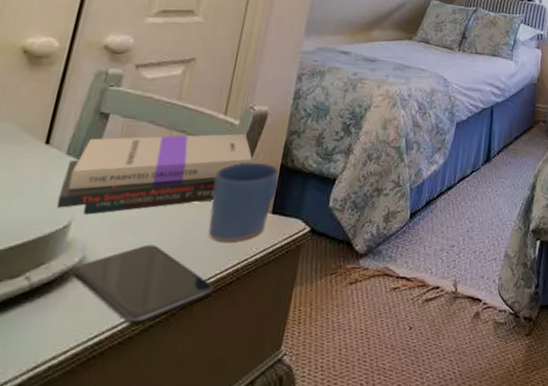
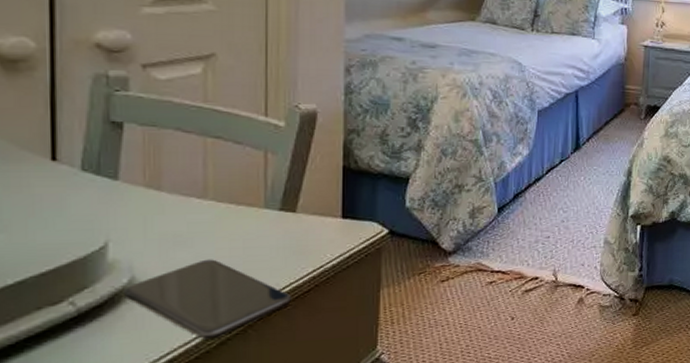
books: present [56,133,253,215] -> none [84,136,309,234]
mug: present [208,162,280,242] -> none [268,165,344,250]

